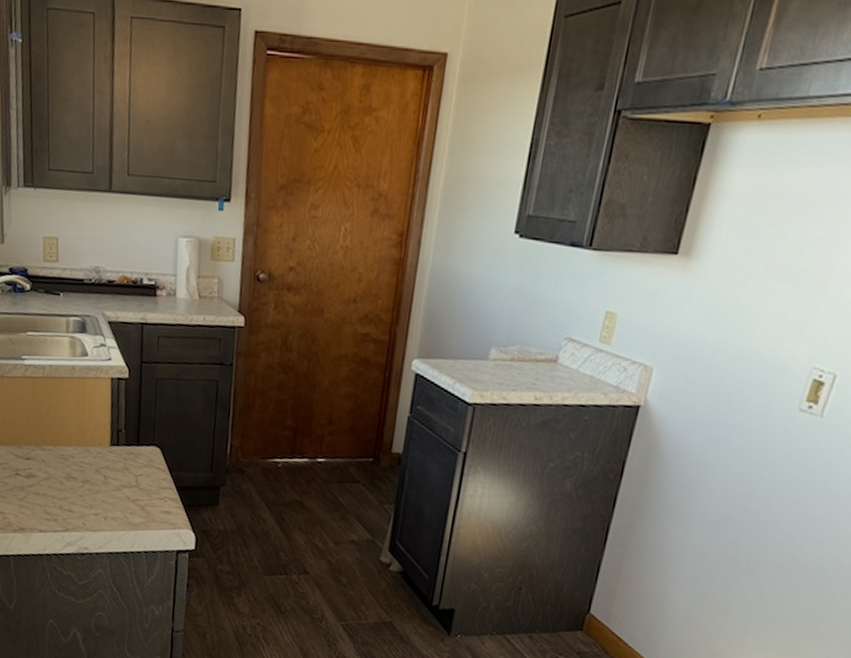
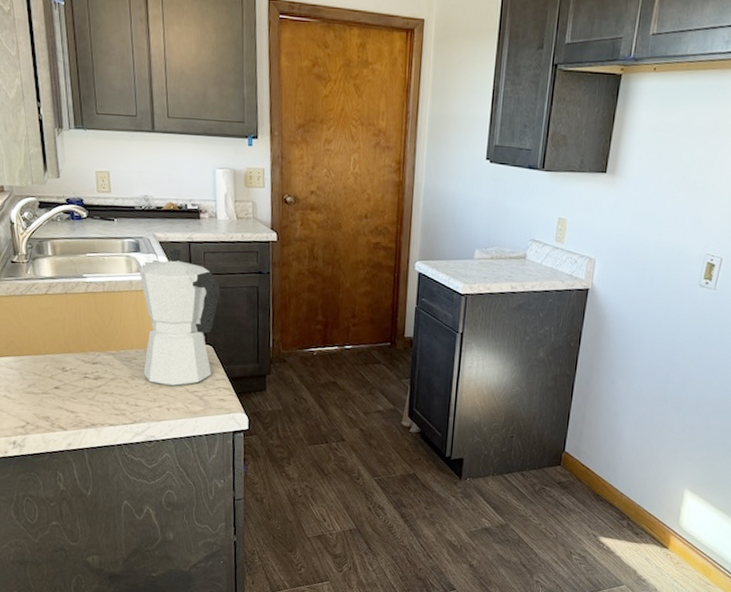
moka pot: none [80,329,175,492] -> present [139,248,221,386]

